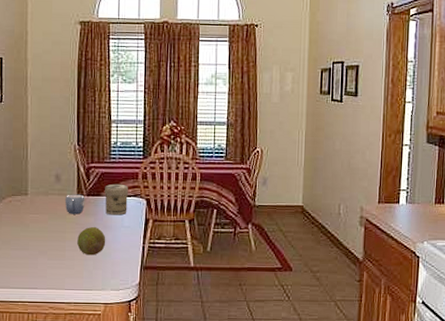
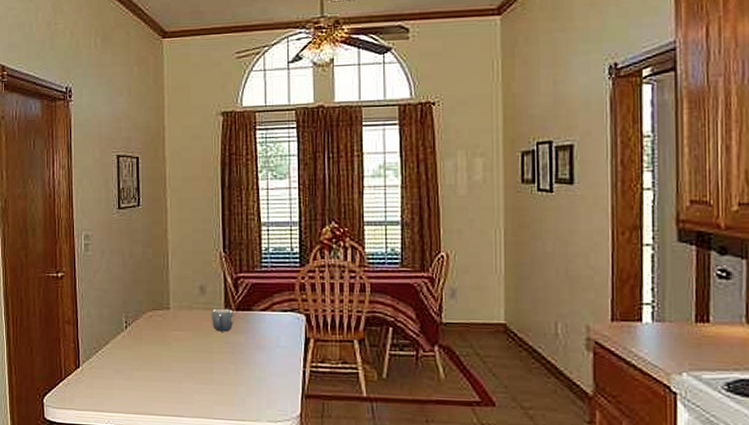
fruit: present [77,226,106,256] -> none [227,346,260,380]
jar: present [105,183,129,215] -> none [256,296,284,334]

